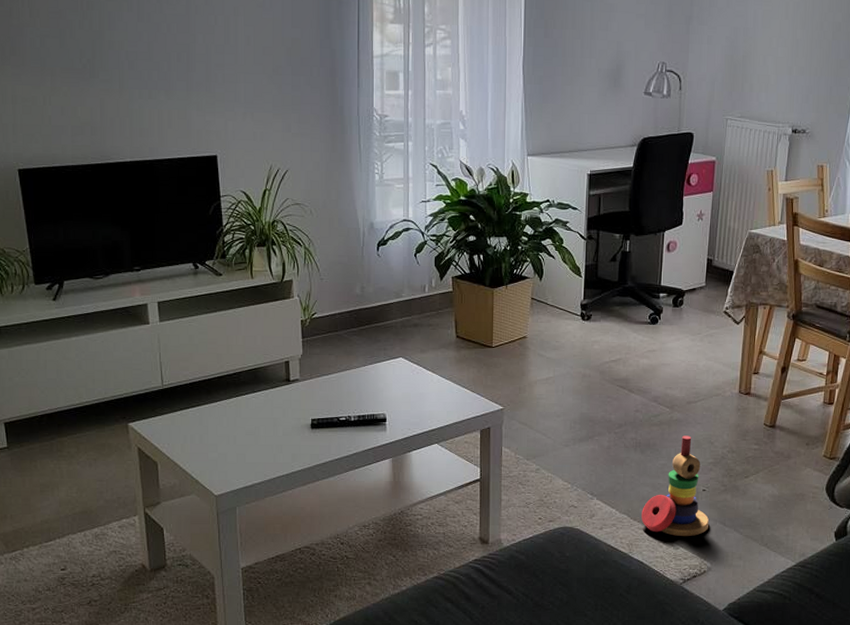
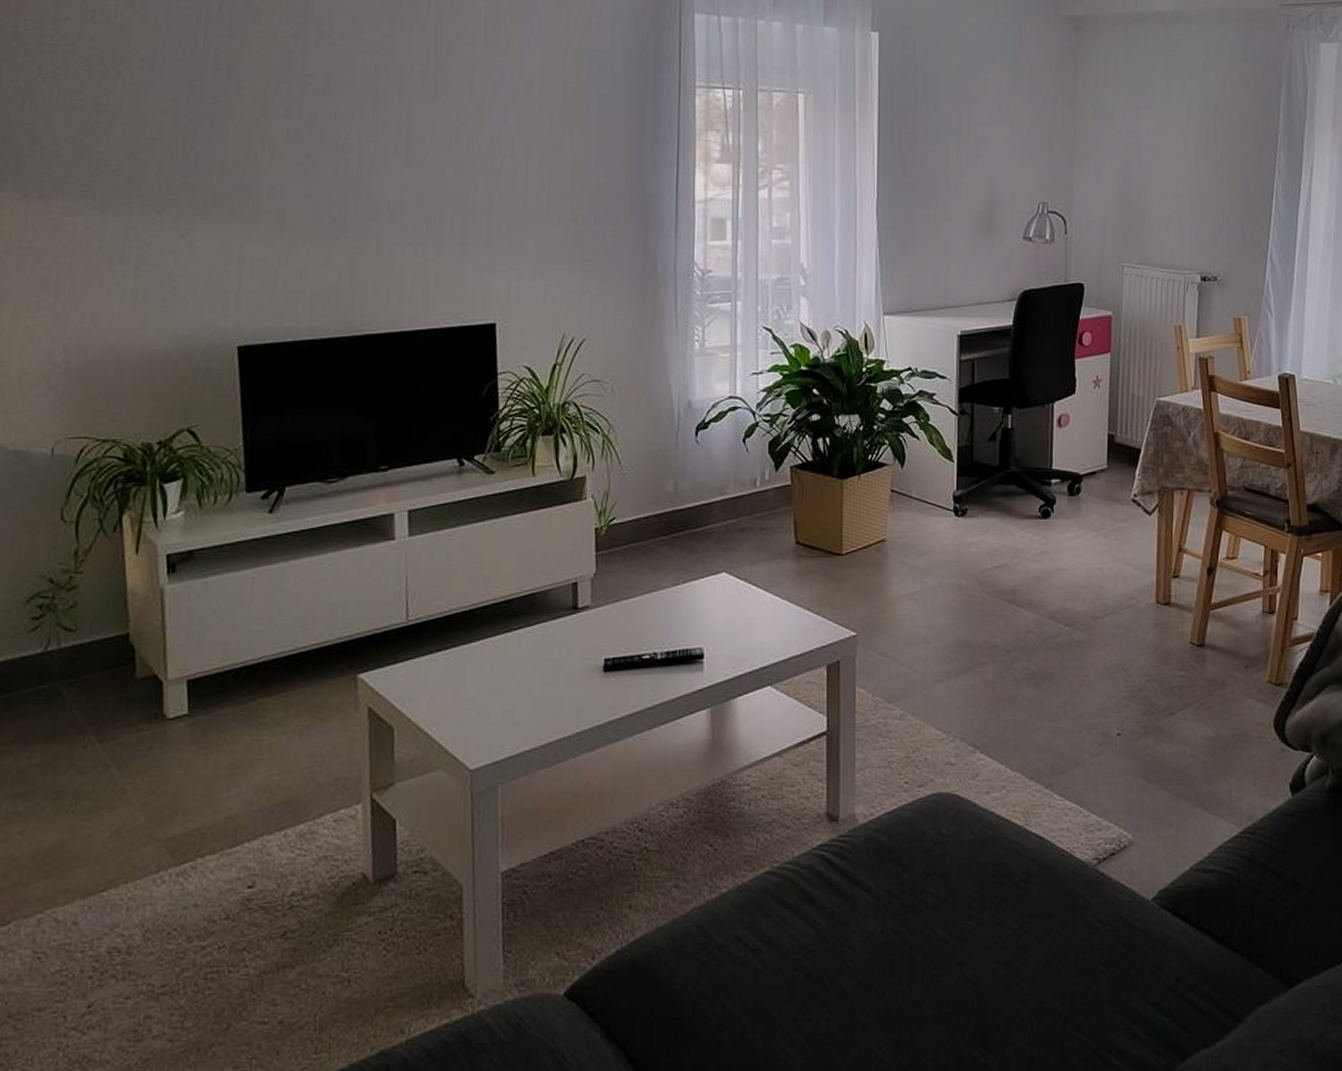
stacking toy: present [641,435,709,537] -> none [1039,661,1128,800]

